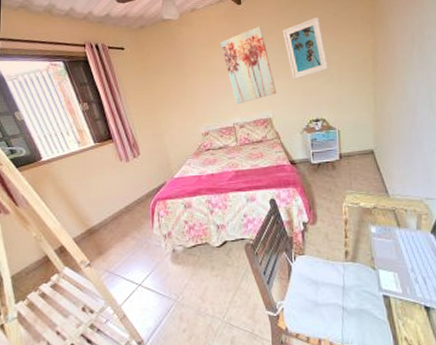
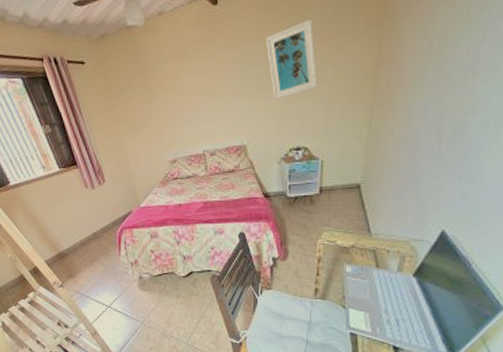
wall art: present [221,26,277,105] -> none [192,32,254,129]

